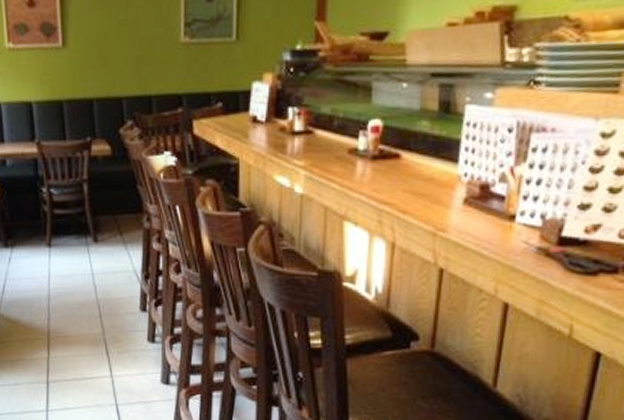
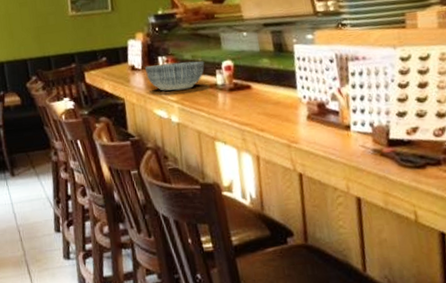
bowl: none [269,116,347,153] -> present [144,61,205,91]

